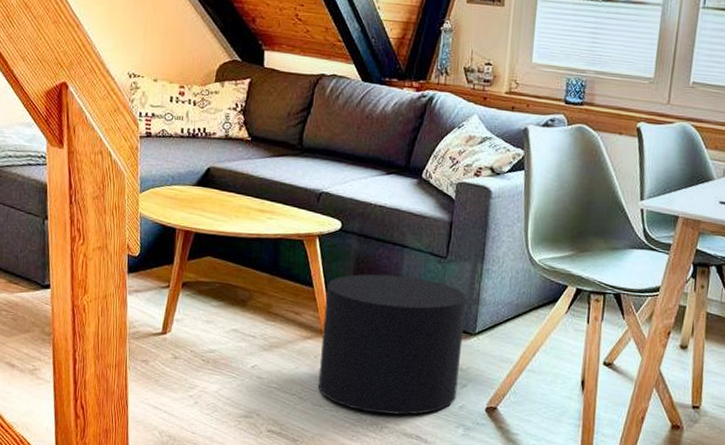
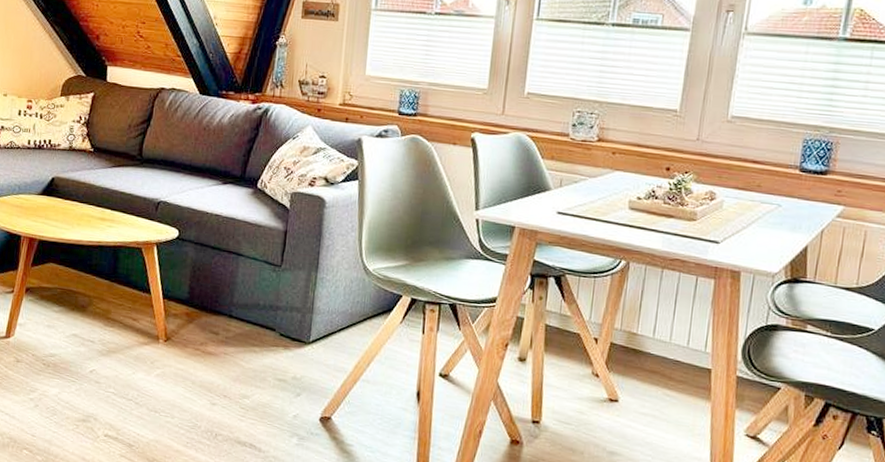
stool: present [318,274,467,415] -> none [153,281,301,423]

